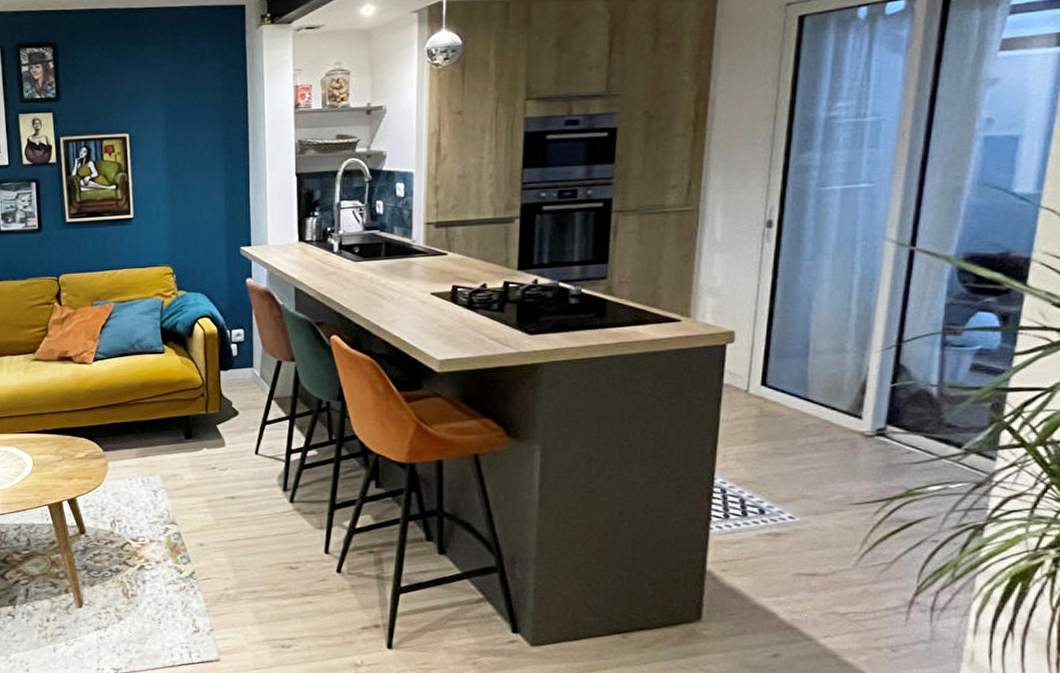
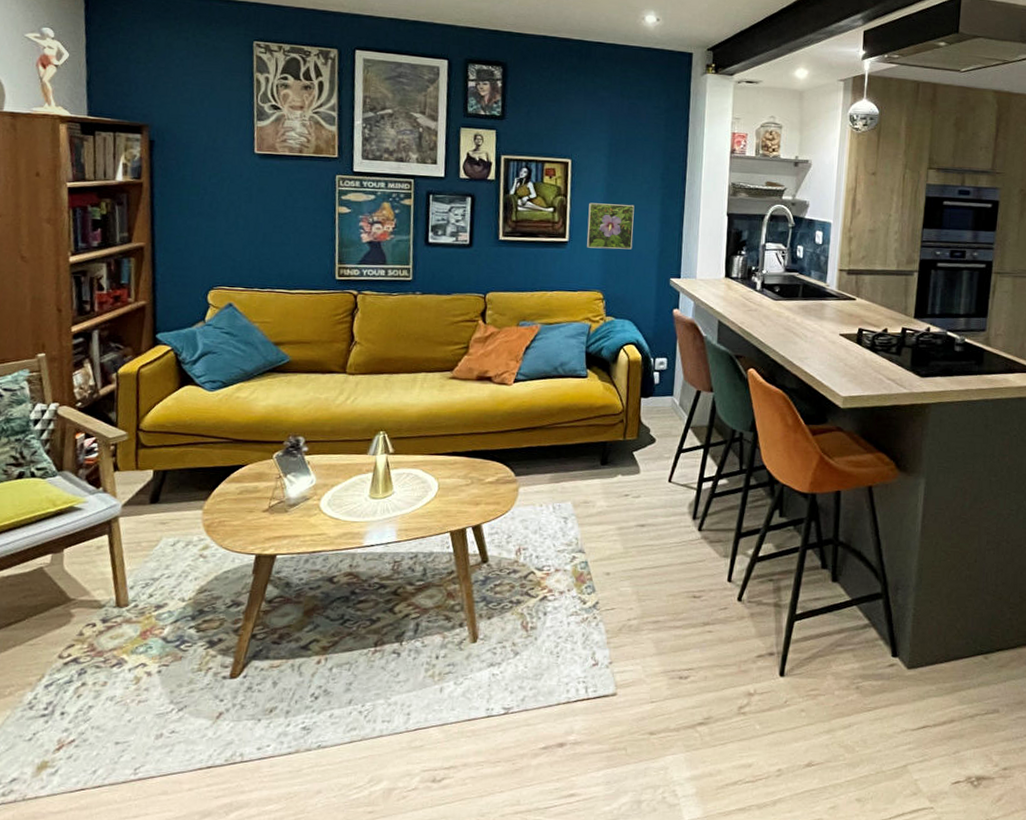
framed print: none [151,174,199,223] -> present [587,202,635,250]

